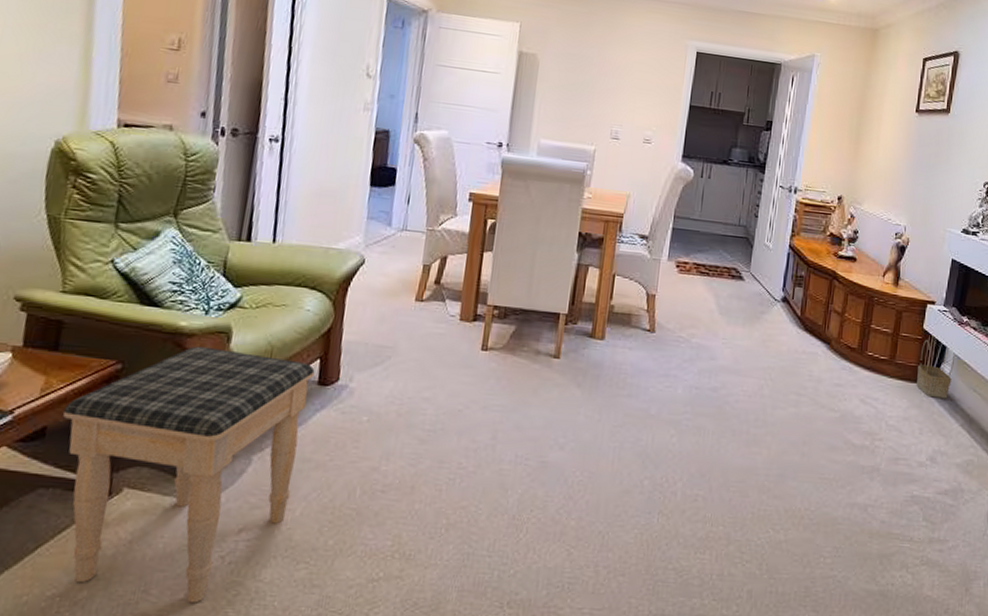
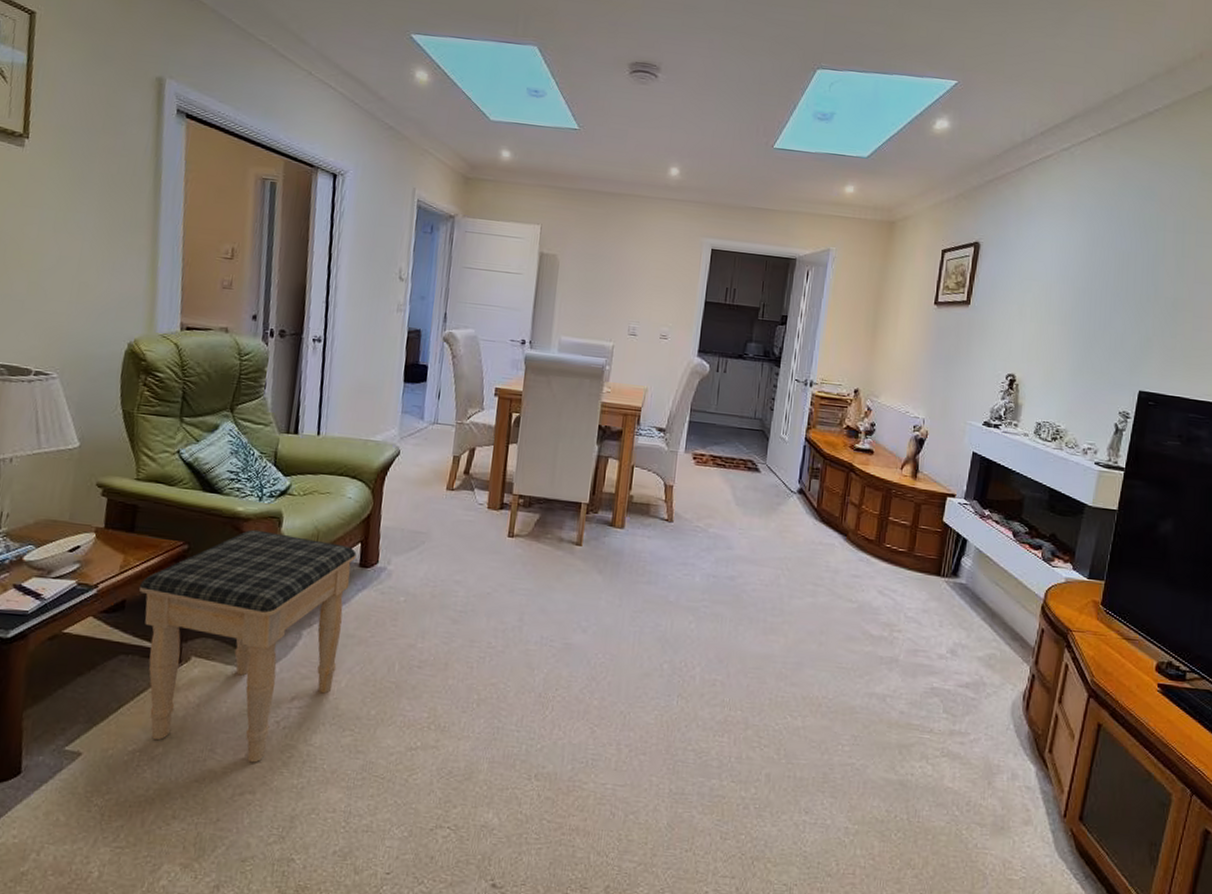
basket: present [915,340,956,399] -> none [935,533,977,592]

